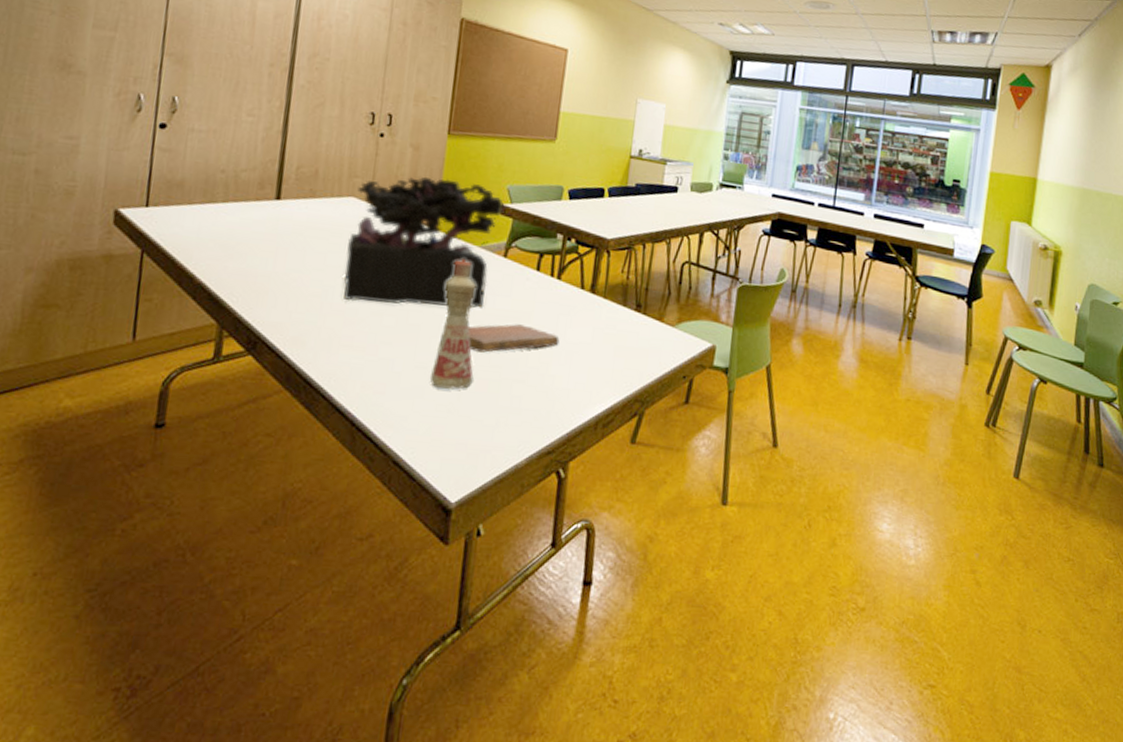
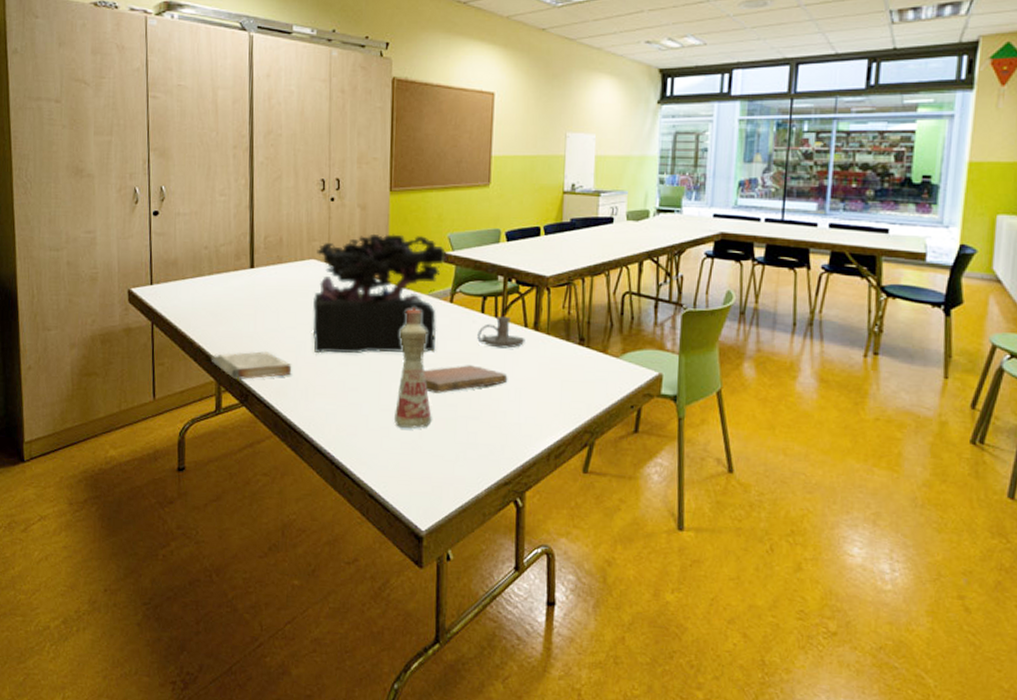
book: none [215,293,315,324] -> present [212,351,292,380]
candle holder: none [530,275,581,310] -> present [477,316,525,349]

